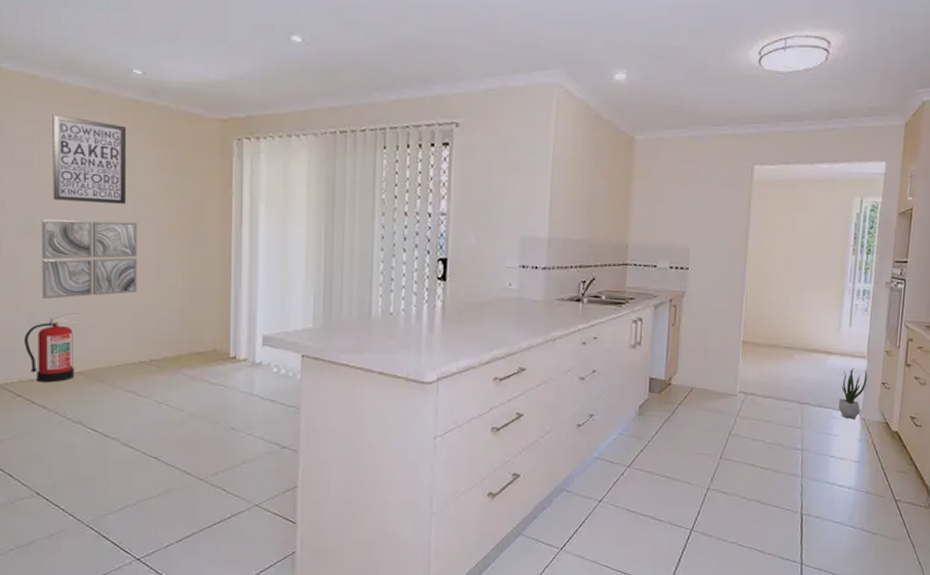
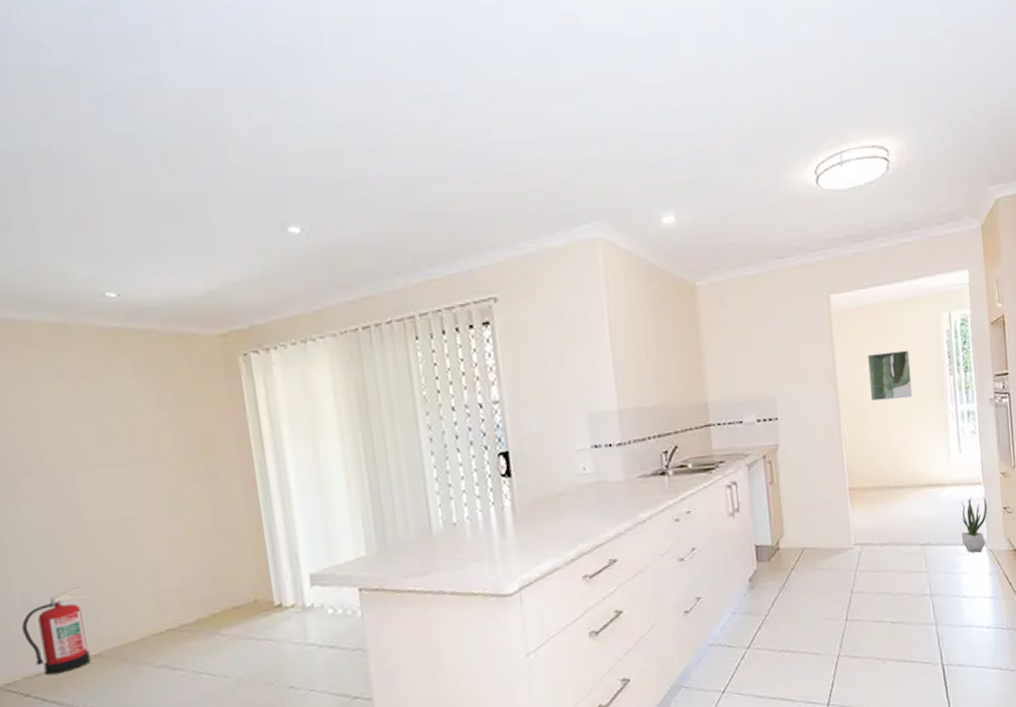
wall art: present [41,219,137,300] -> none [21,469,151,578]
wall art: present [52,114,126,204] -> none [15,358,121,459]
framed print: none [777,224,819,270] -> present [868,350,913,401]

